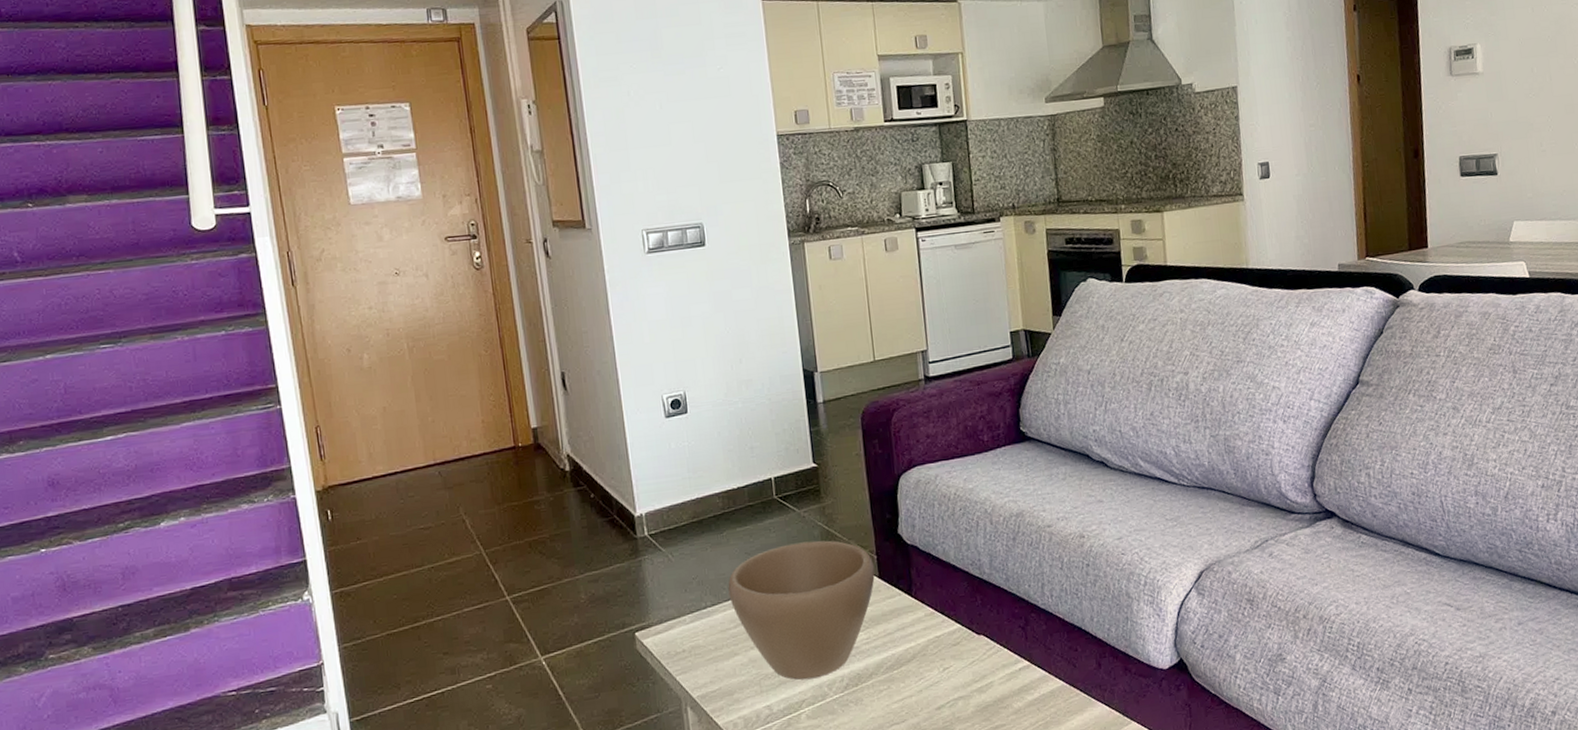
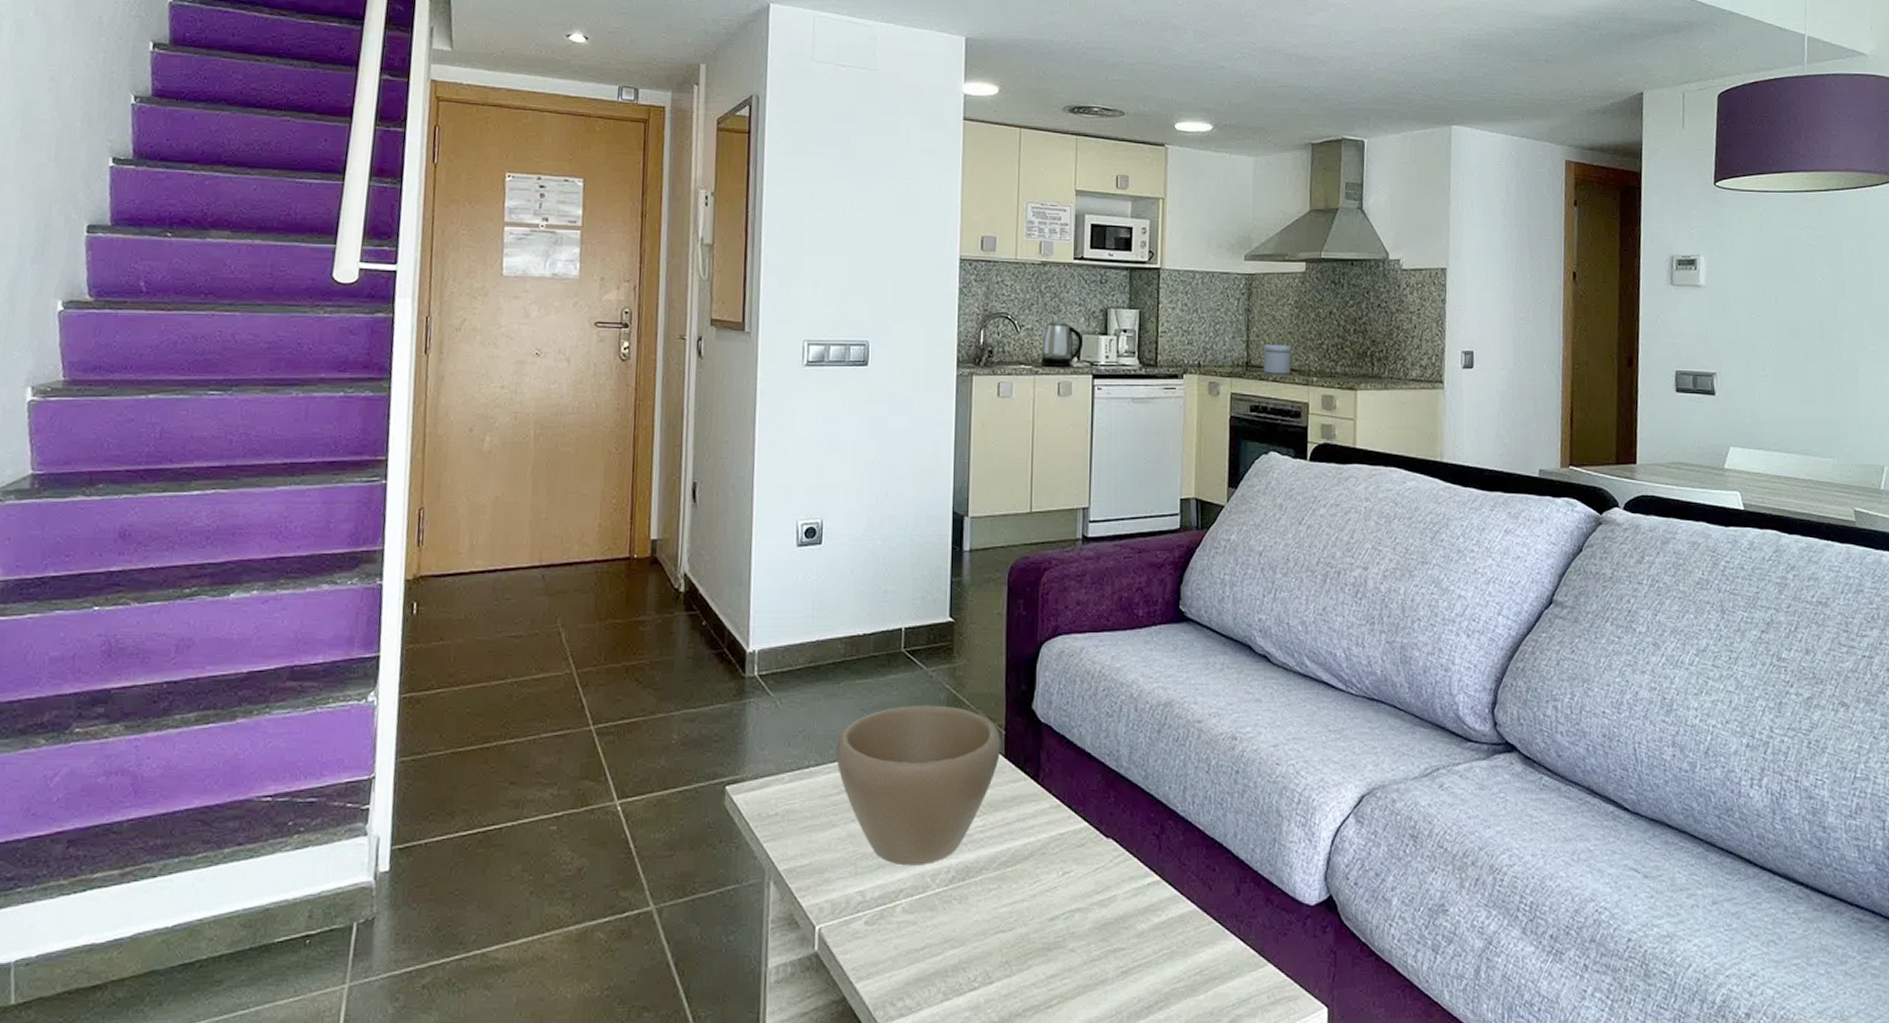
kettle: none [861,182,904,227] -> present [1040,322,1084,368]
jar: none [1072,178,1100,207] -> present [1263,345,1291,375]

